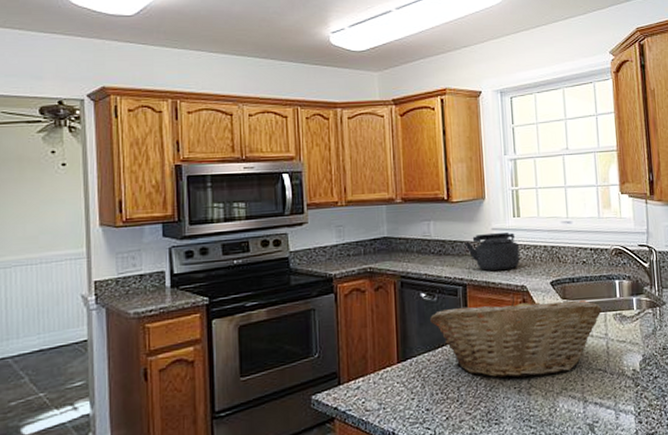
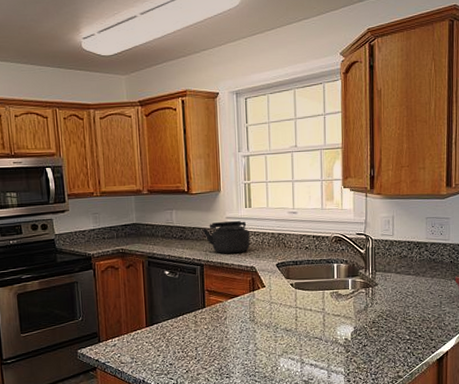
fruit basket: present [430,297,602,379] -> none [173,276,320,342]

